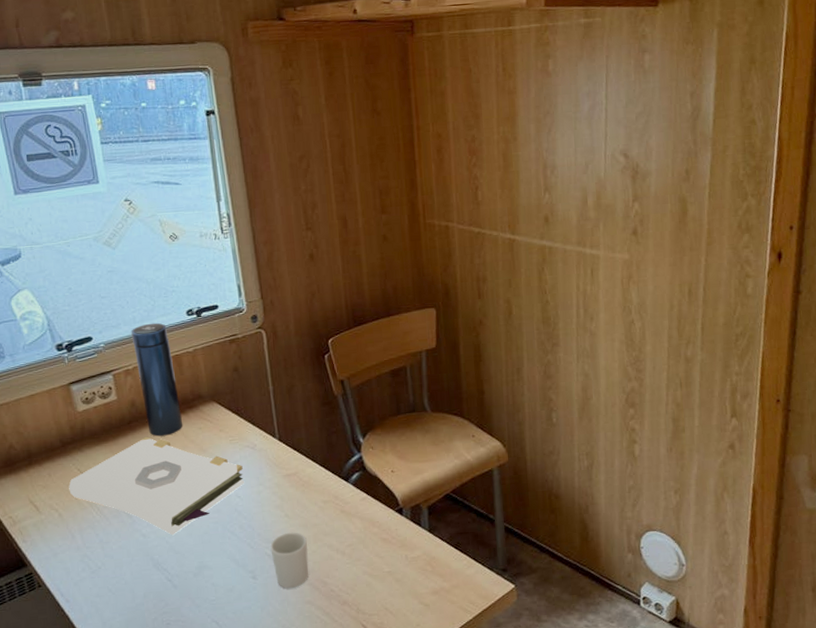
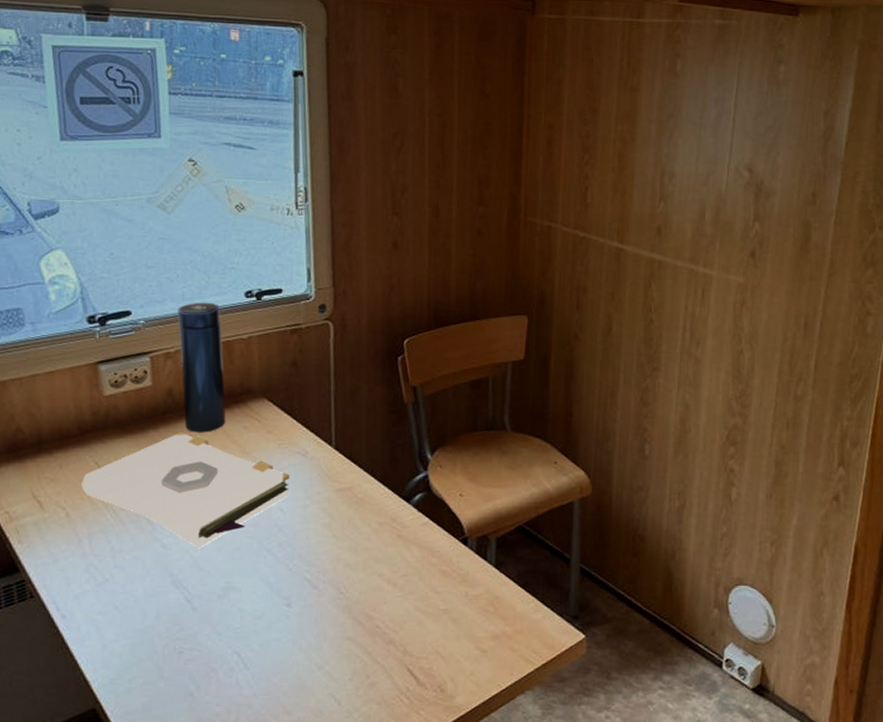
mug: present [270,532,309,589] -> none [311,556,354,621]

